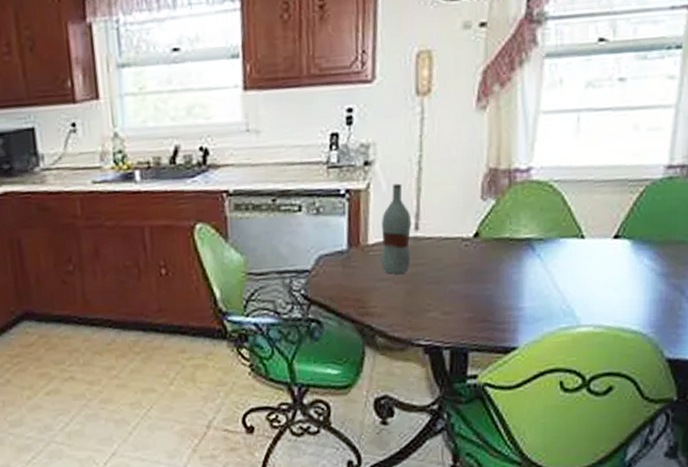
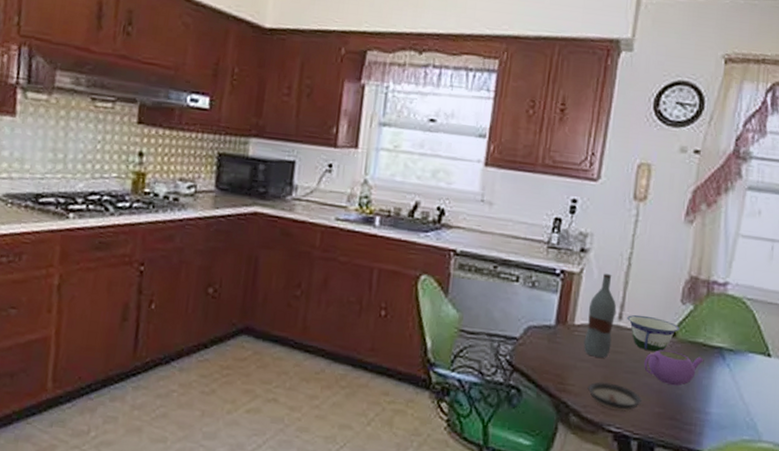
saucer: none [390,297,450,324] -> present [587,382,643,413]
bowl: none [424,220,482,257] -> present [627,314,680,352]
teapot: none [448,251,512,288] -> present [644,349,704,386]

